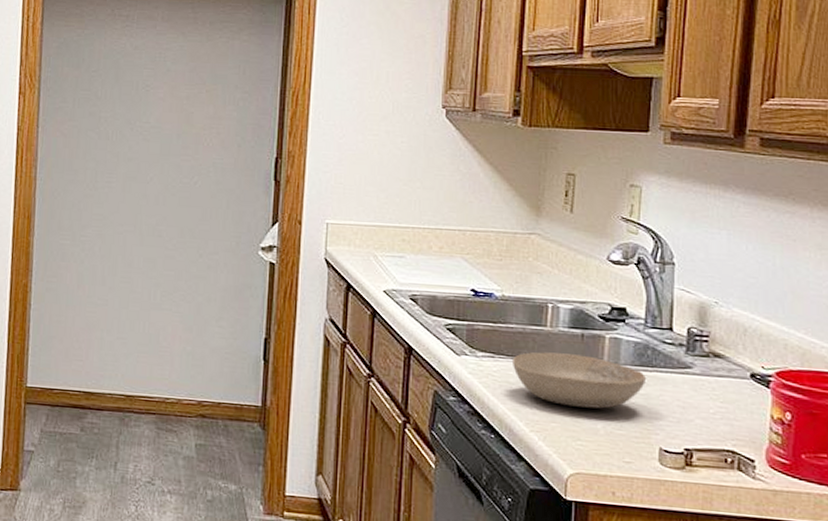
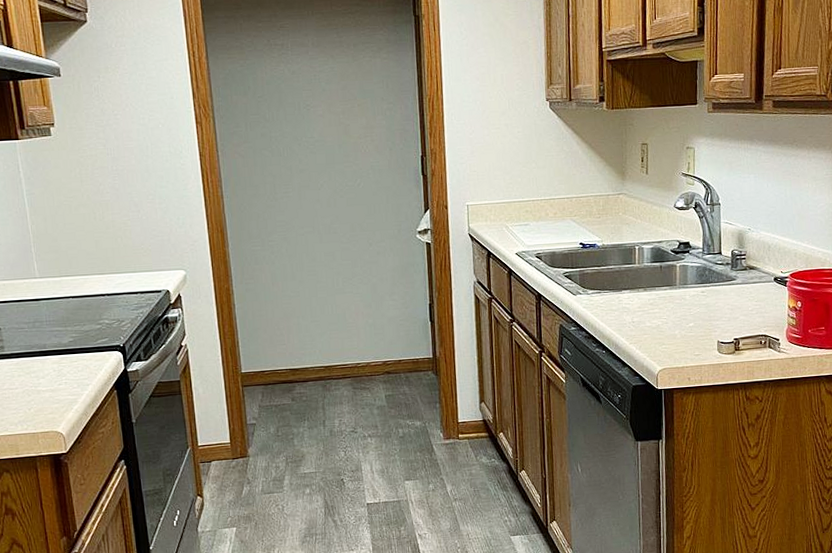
bowl: present [513,352,647,409] -> none [614,281,707,321]

